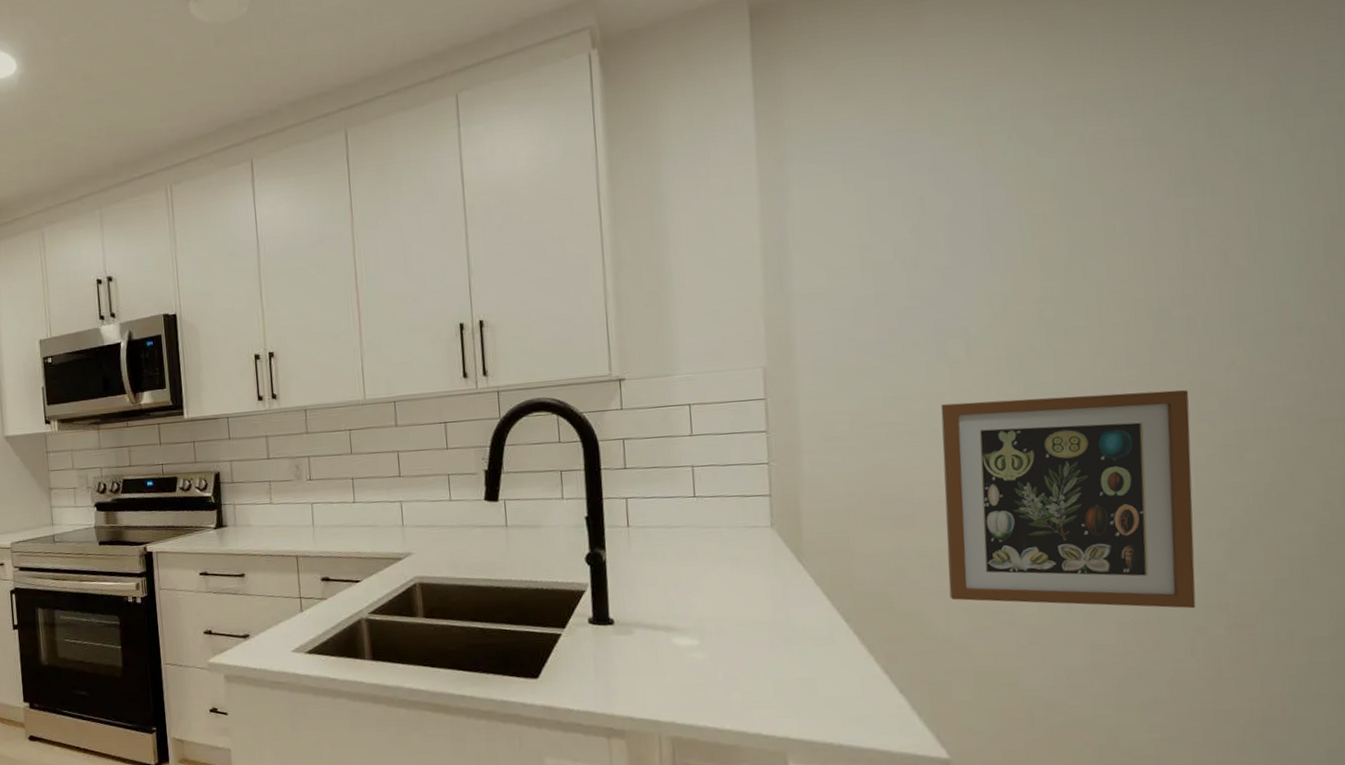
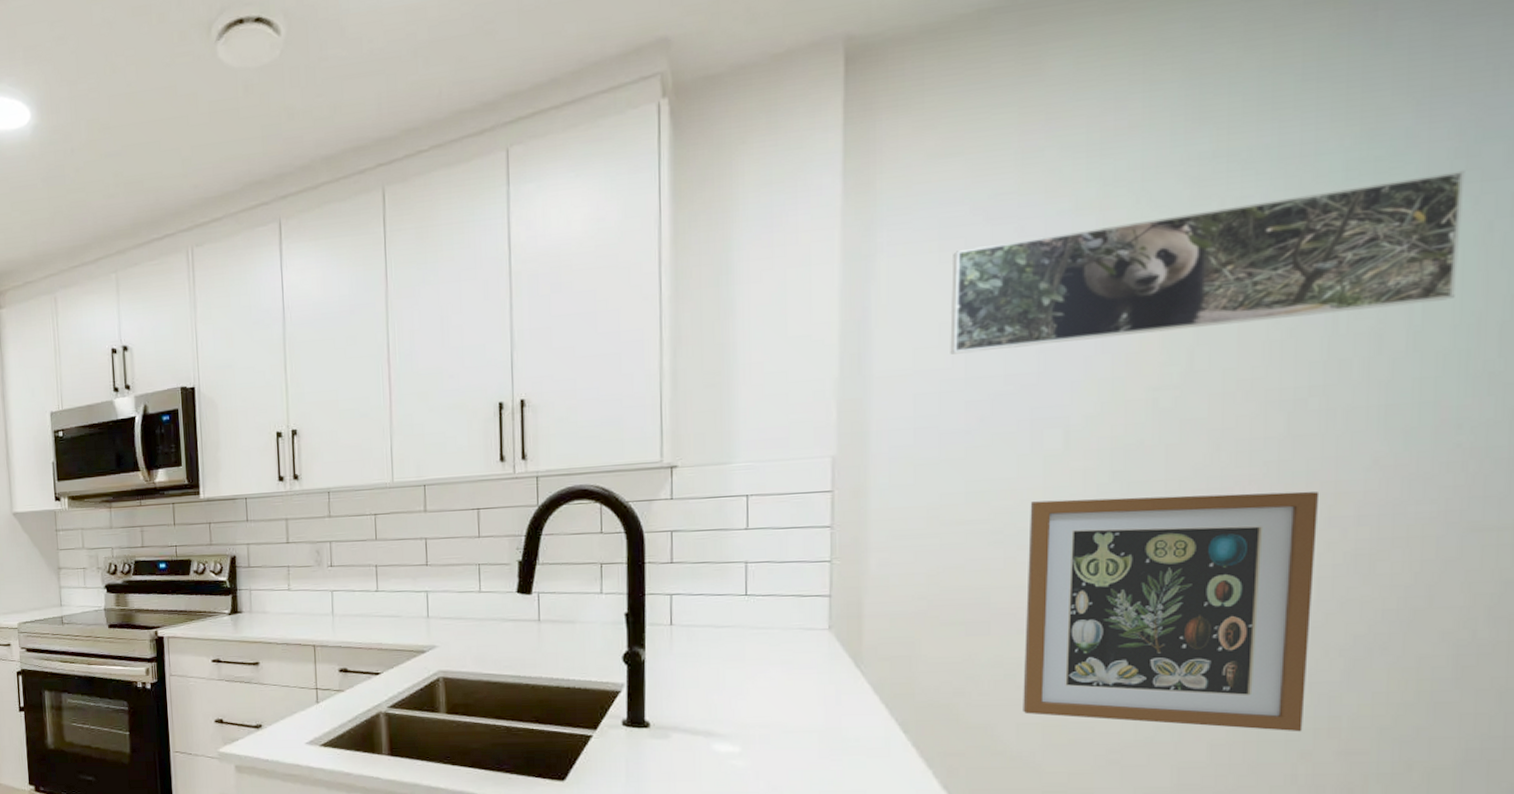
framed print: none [856,108,1284,274] -> present [950,170,1465,355]

